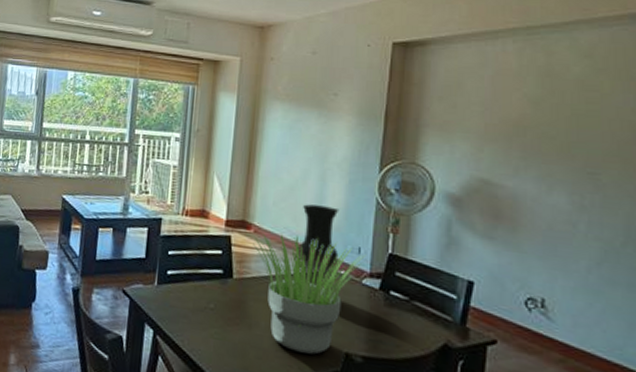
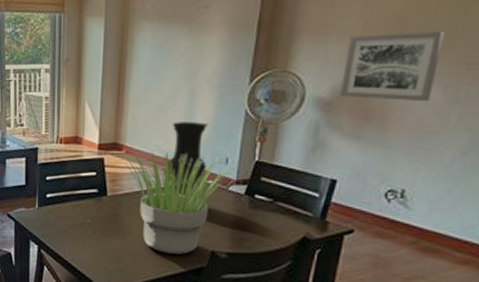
wall art: none [470,136,562,207] -> present [340,32,444,102]

